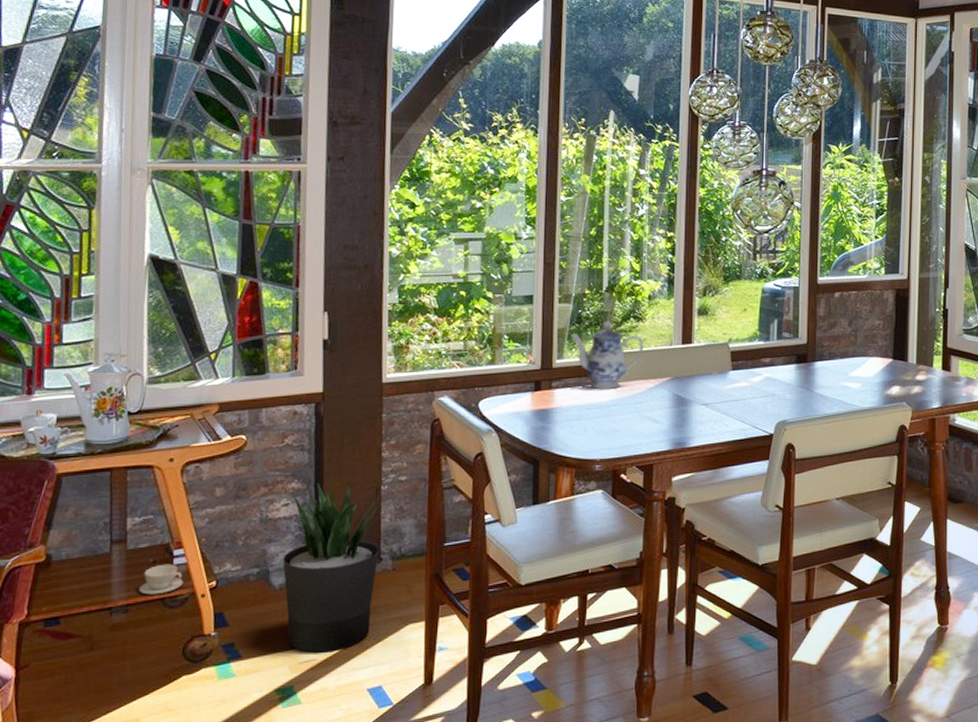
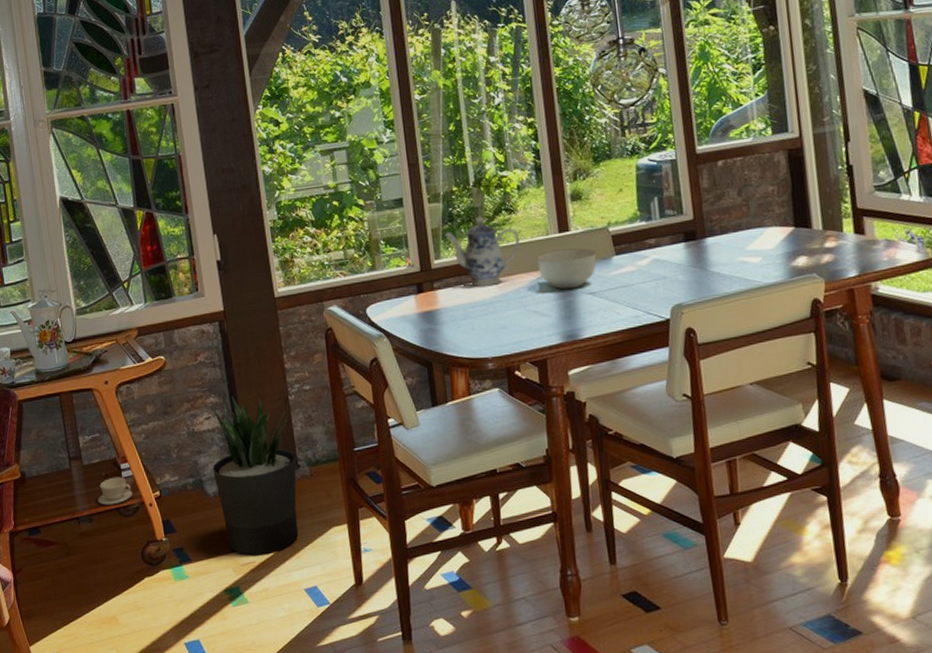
bowl: none [656,360,714,399] -> present [536,248,597,290]

